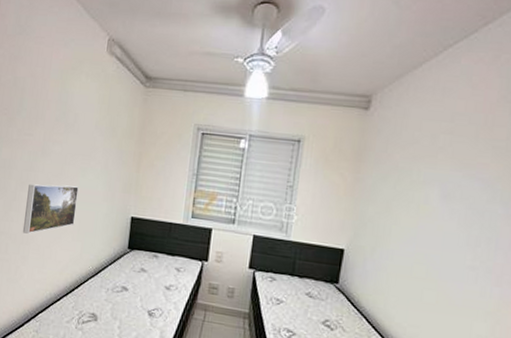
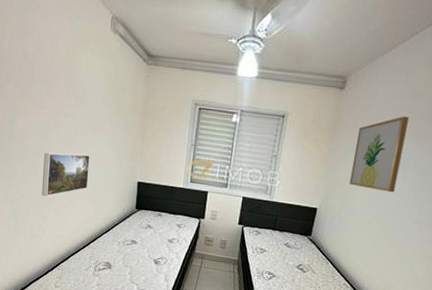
wall art: none [382,139,450,231] -> present [349,116,409,193]

